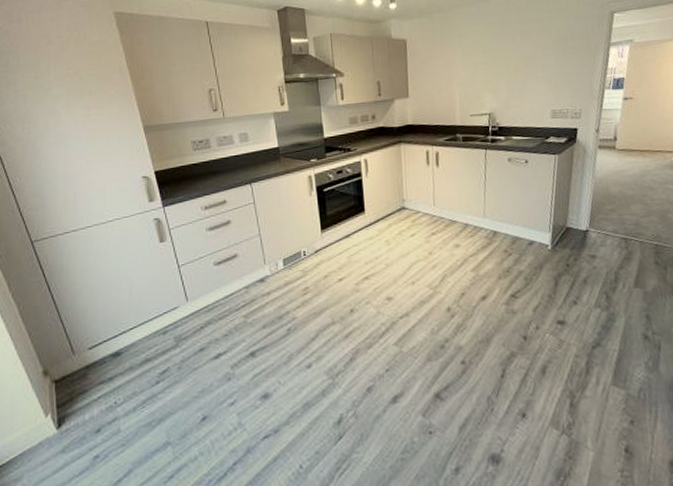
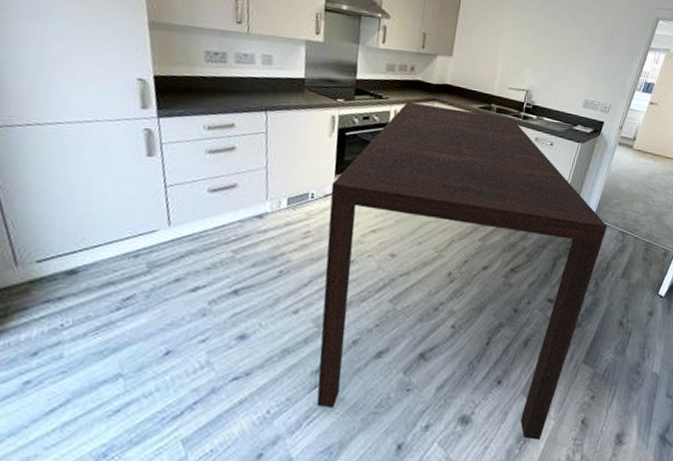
dining table: none [320,143,607,475] -> present [316,101,607,440]

